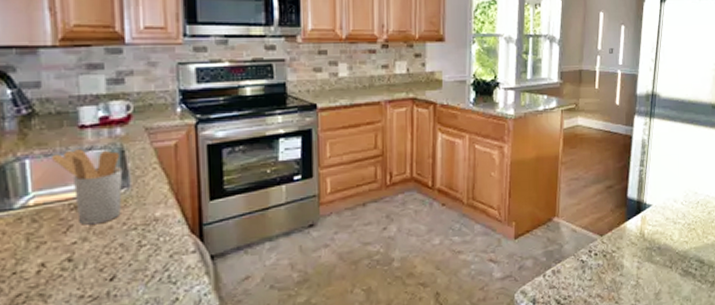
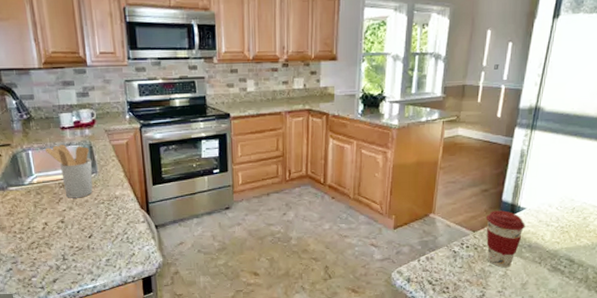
coffee cup: none [613,209,653,276] -> present [486,210,525,267]

